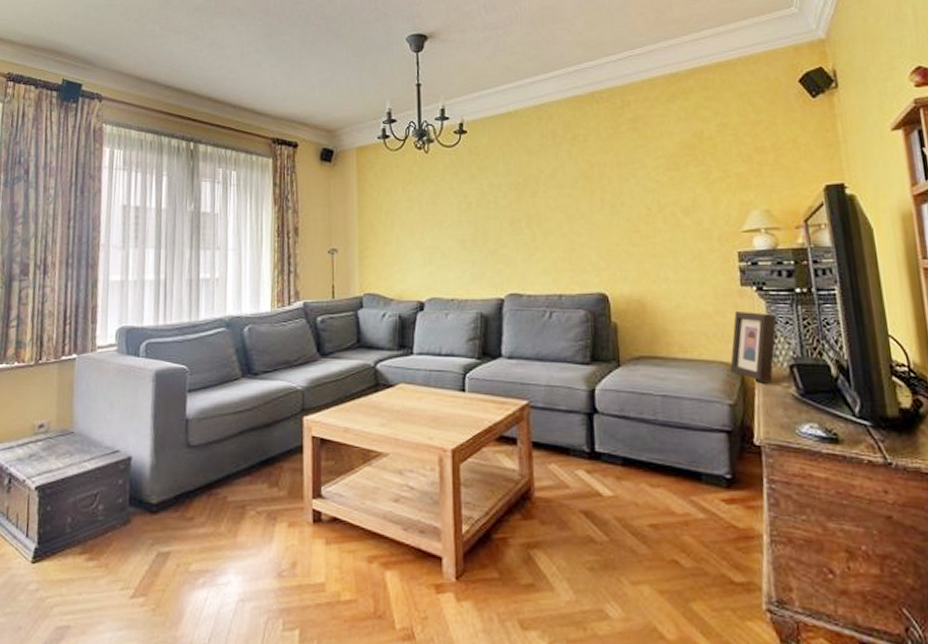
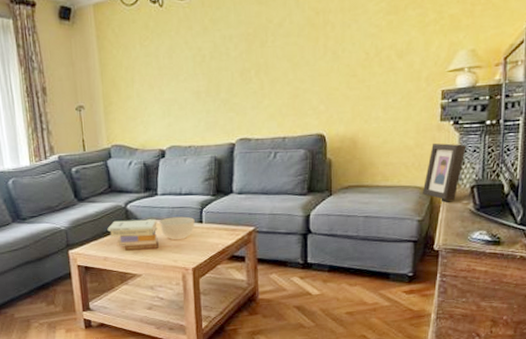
books: none [351,382,411,422] -> present [107,219,159,251]
bowl: none [414,382,456,412] -> present [159,216,195,241]

